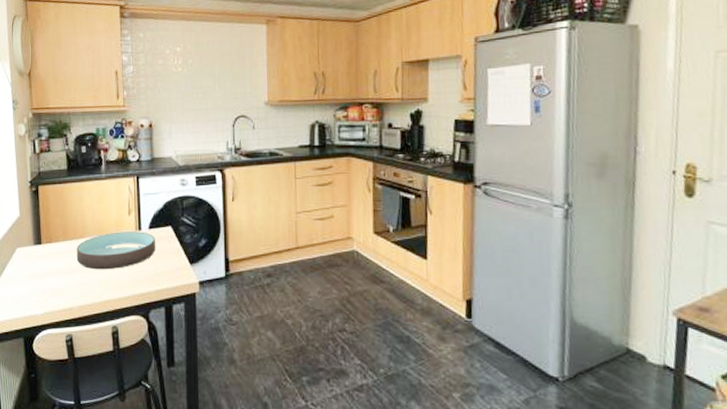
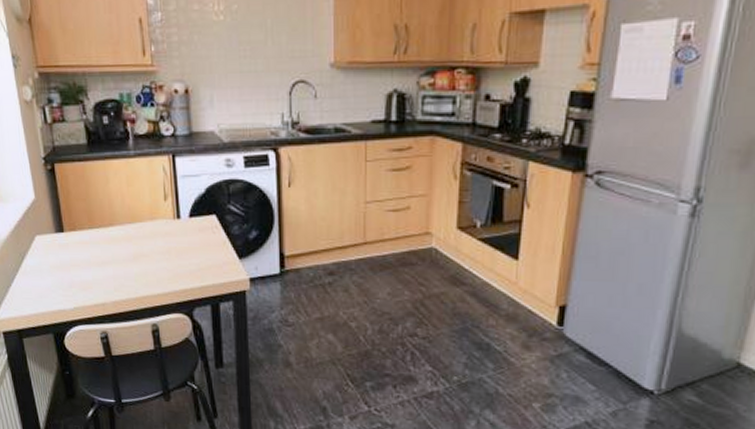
bowl: present [76,231,155,270] -> none [105,220,198,263]

